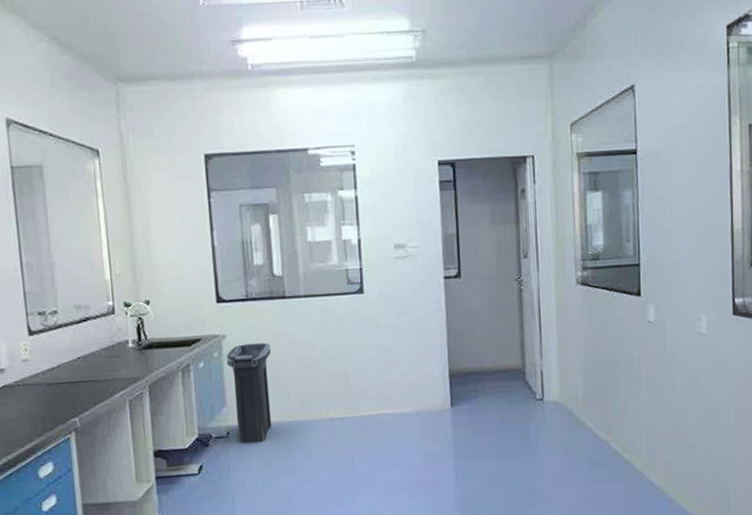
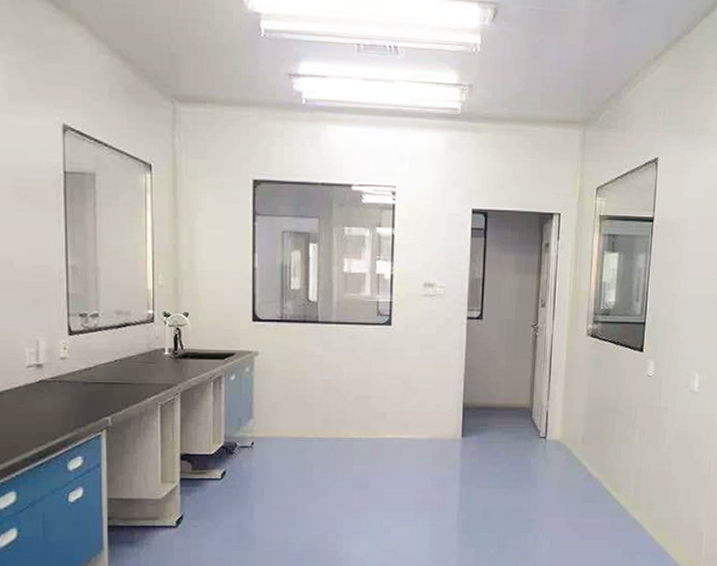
trash can: present [226,342,272,444] -> none [257,362,300,455]

